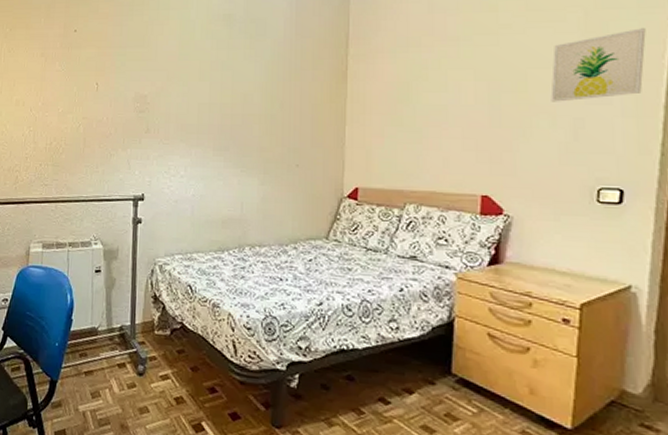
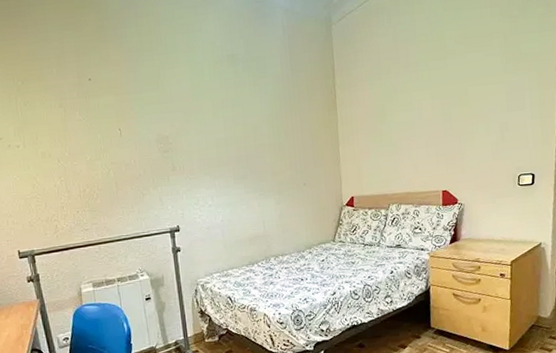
wall art: present [550,28,646,102] -> none [484,48,545,112]

